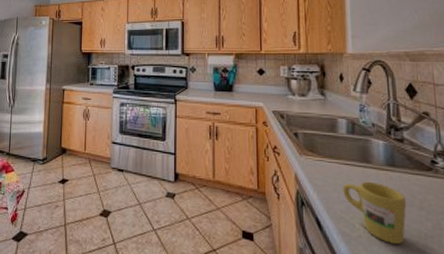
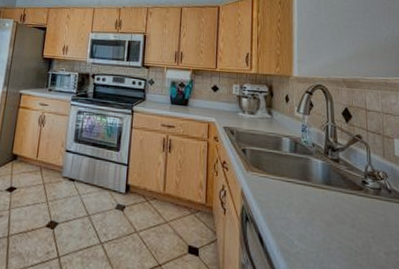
mug: present [343,181,407,244] -> none [284,198,340,261]

